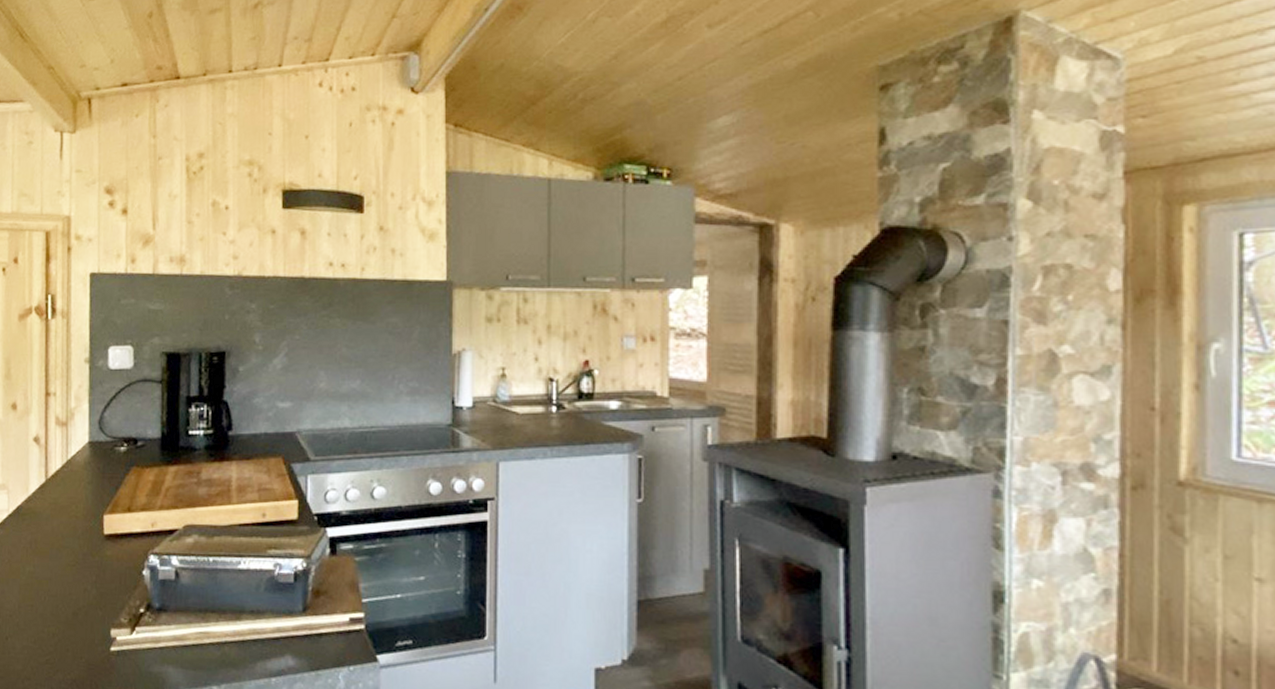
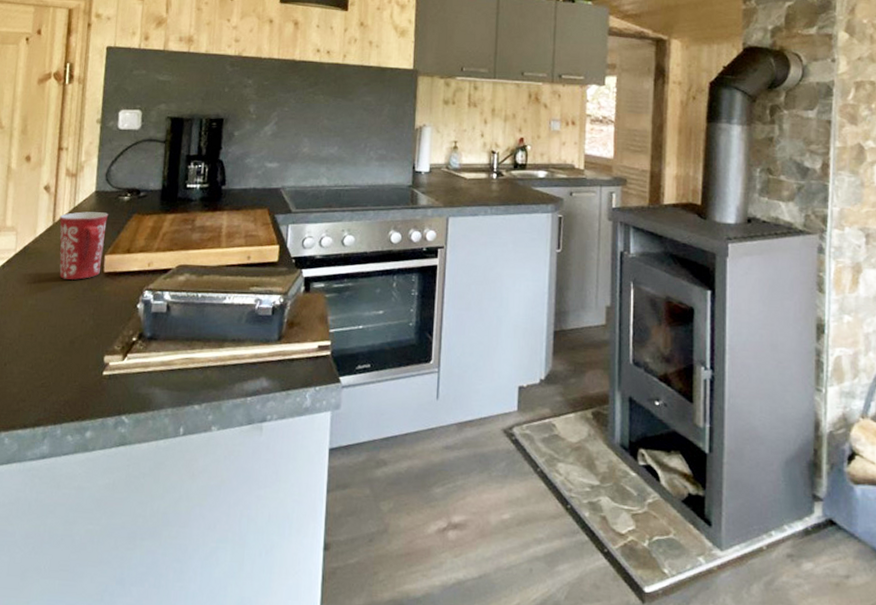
mug: none [52,465,105,543] -> present [59,211,109,280]

